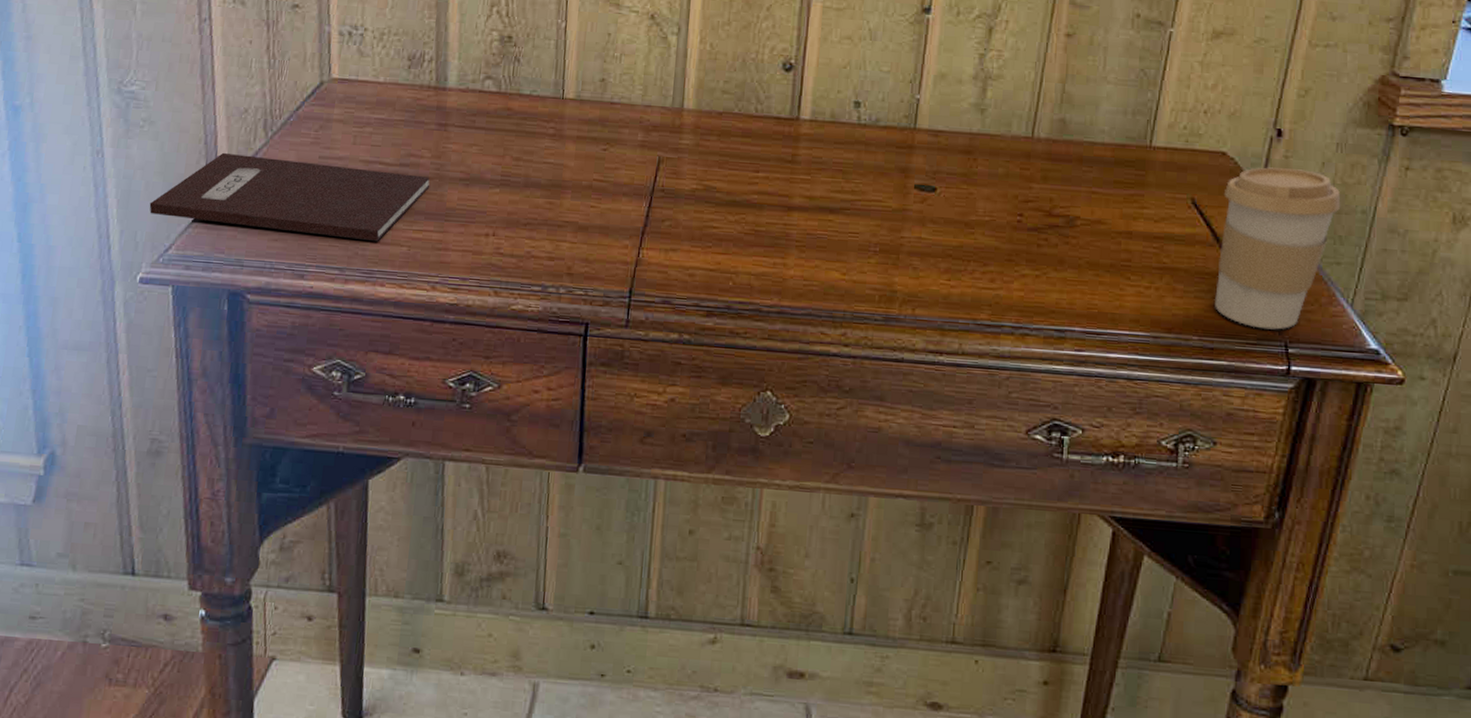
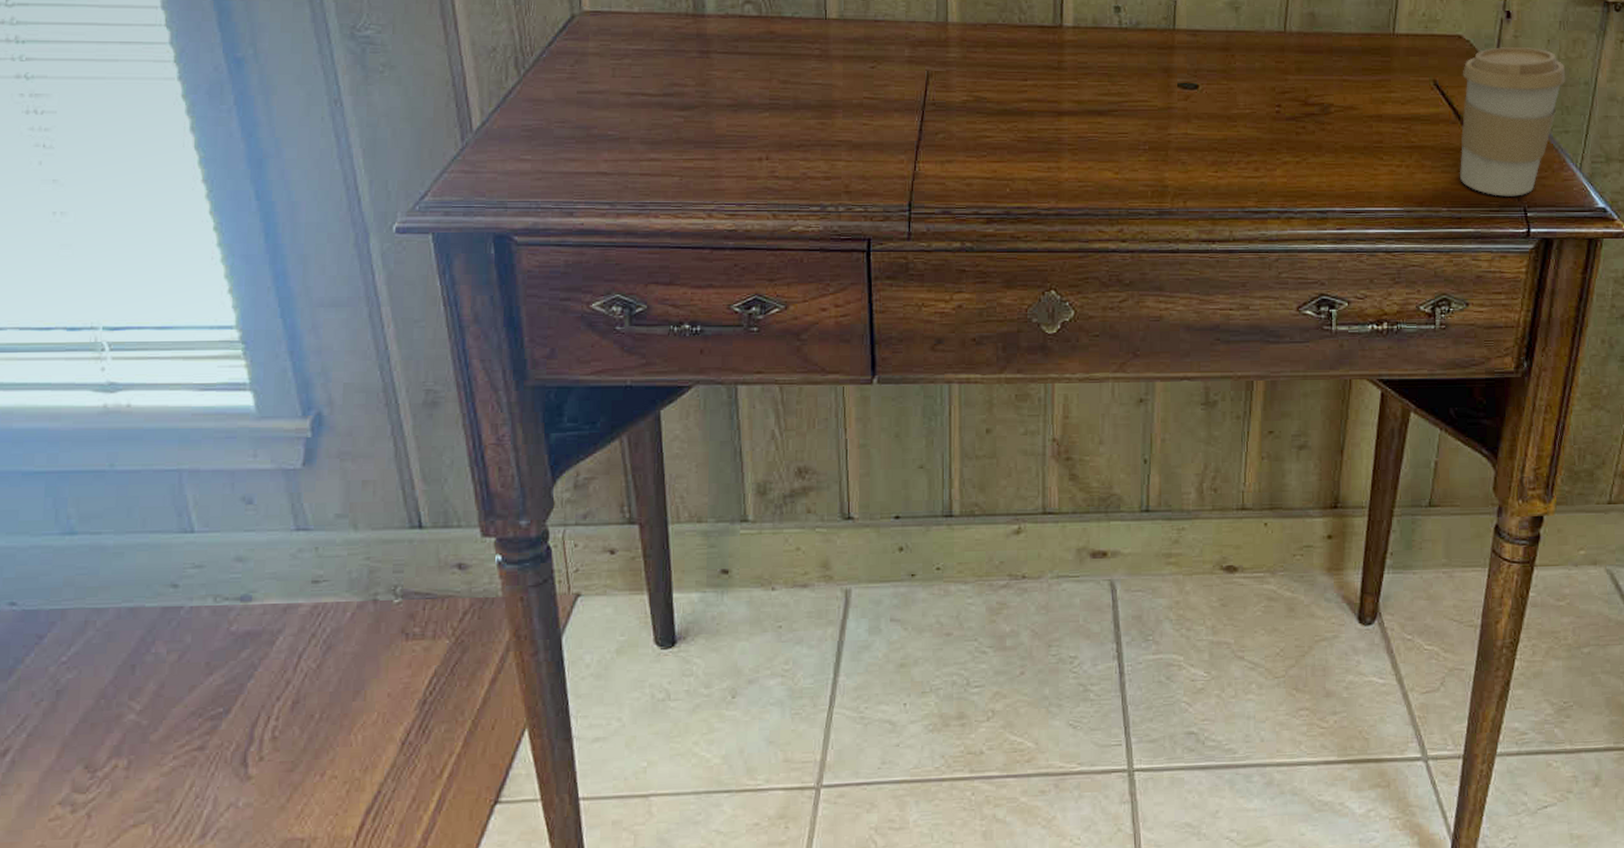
notebook: present [149,152,430,242] -> none [398,93,697,174]

